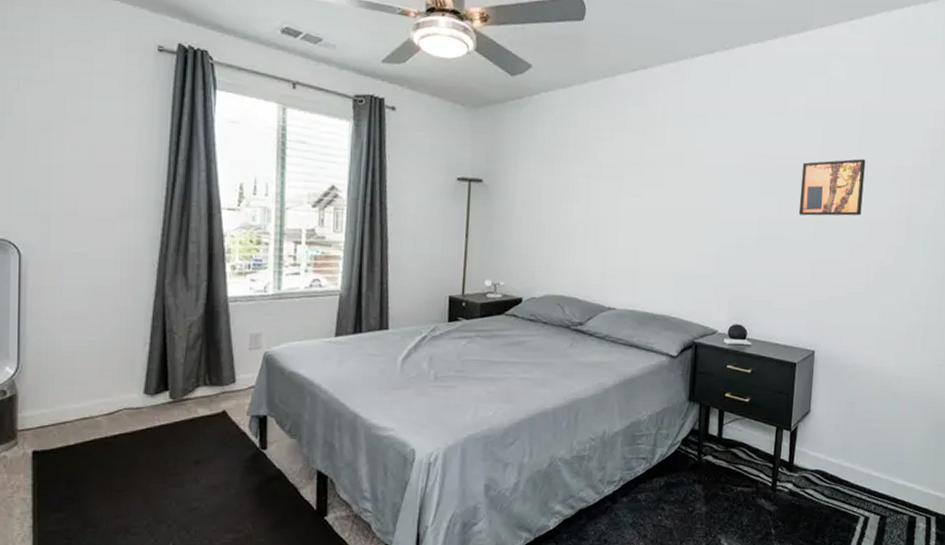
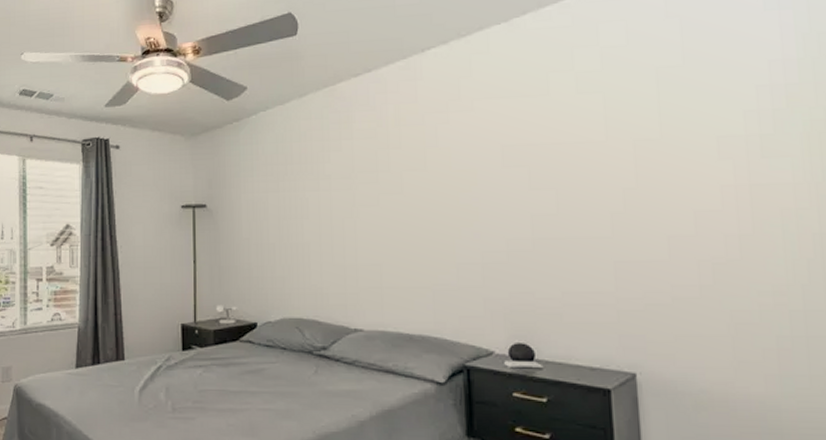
wall art: present [798,159,866,216] -> none [581,133,677,208]

